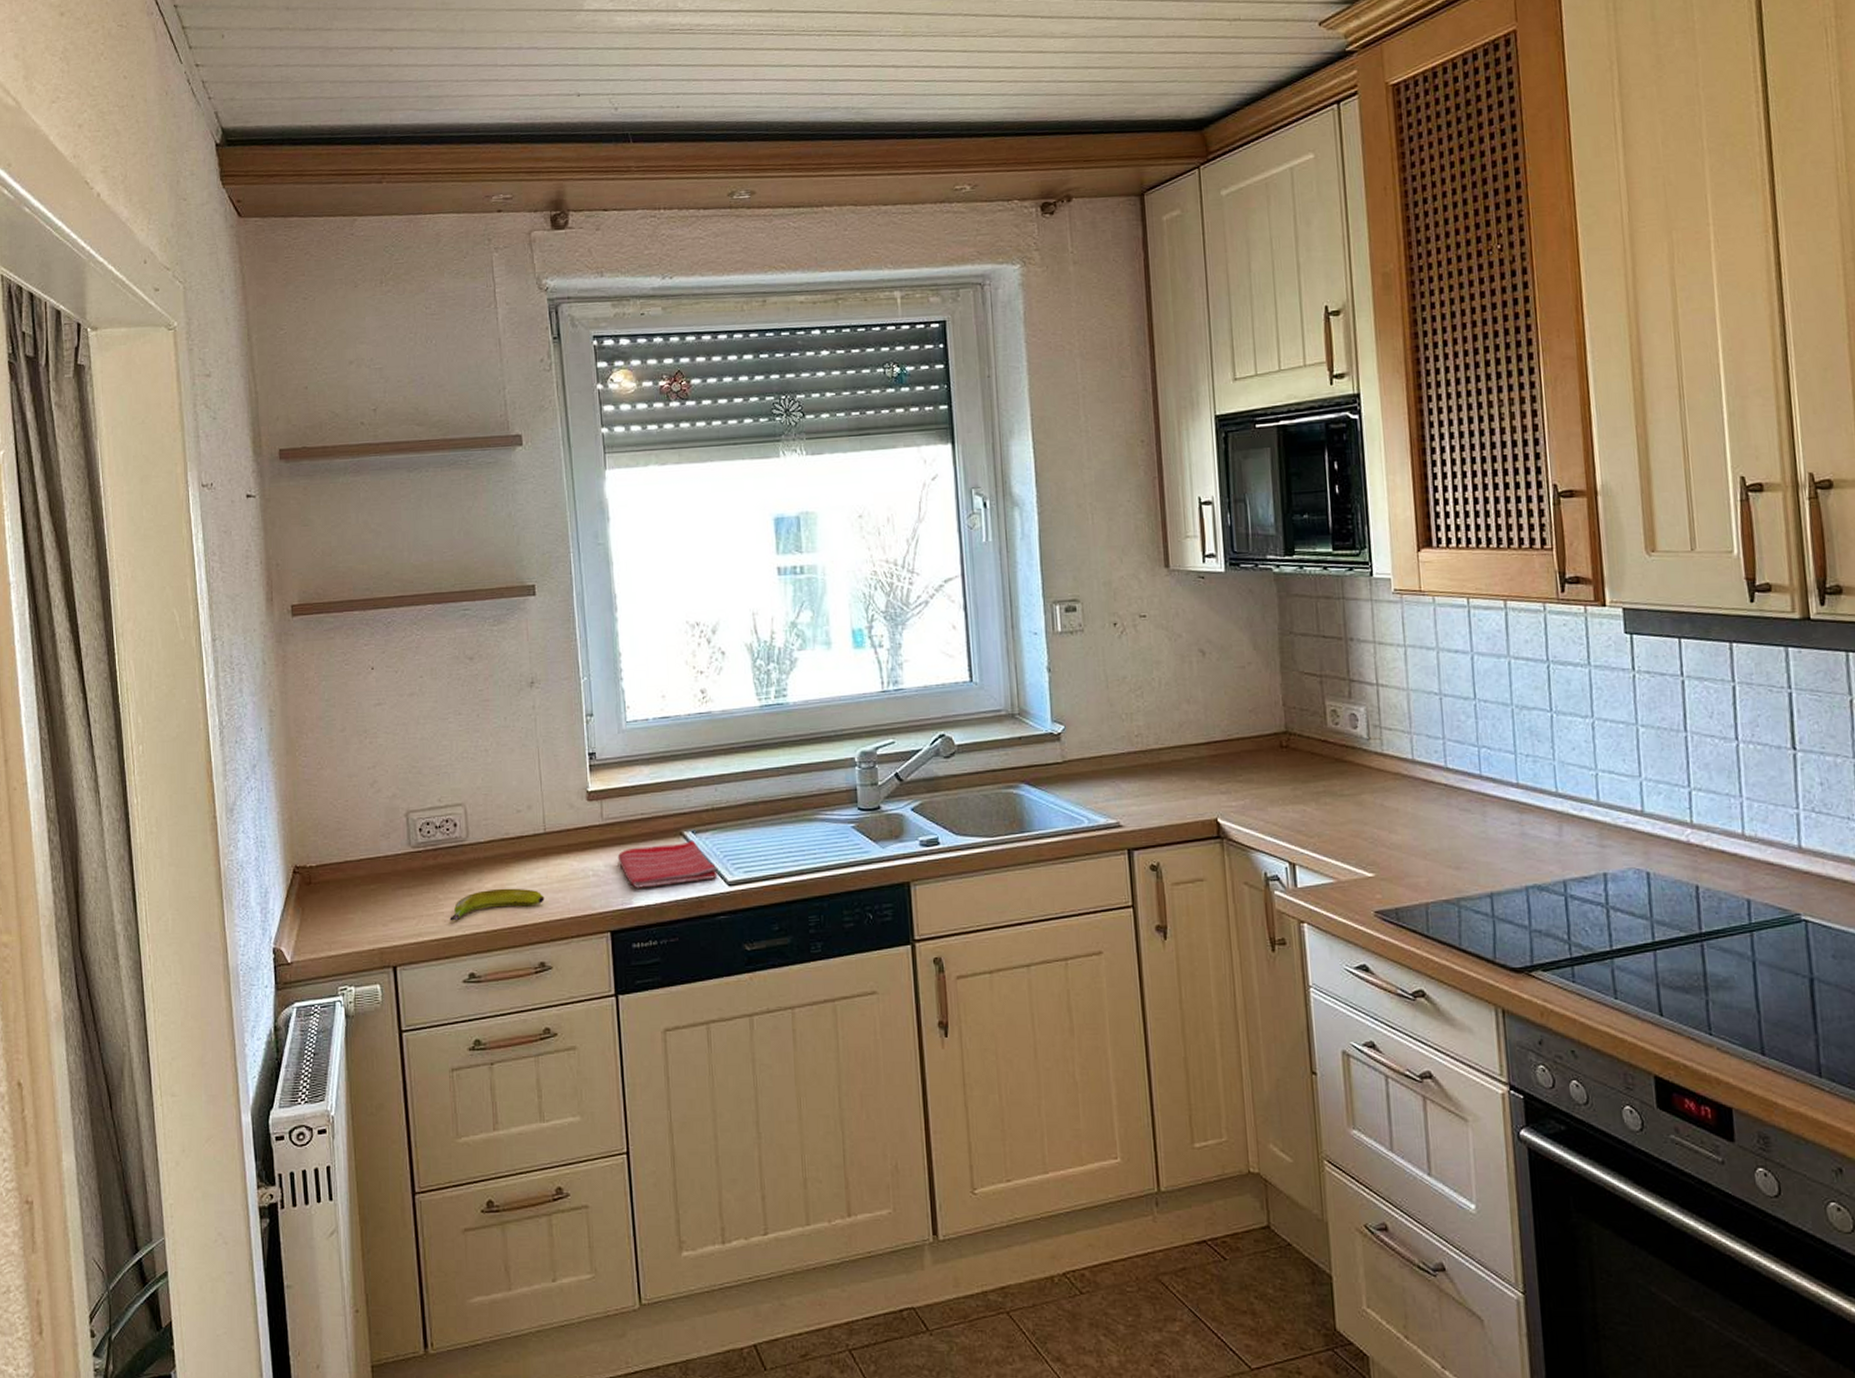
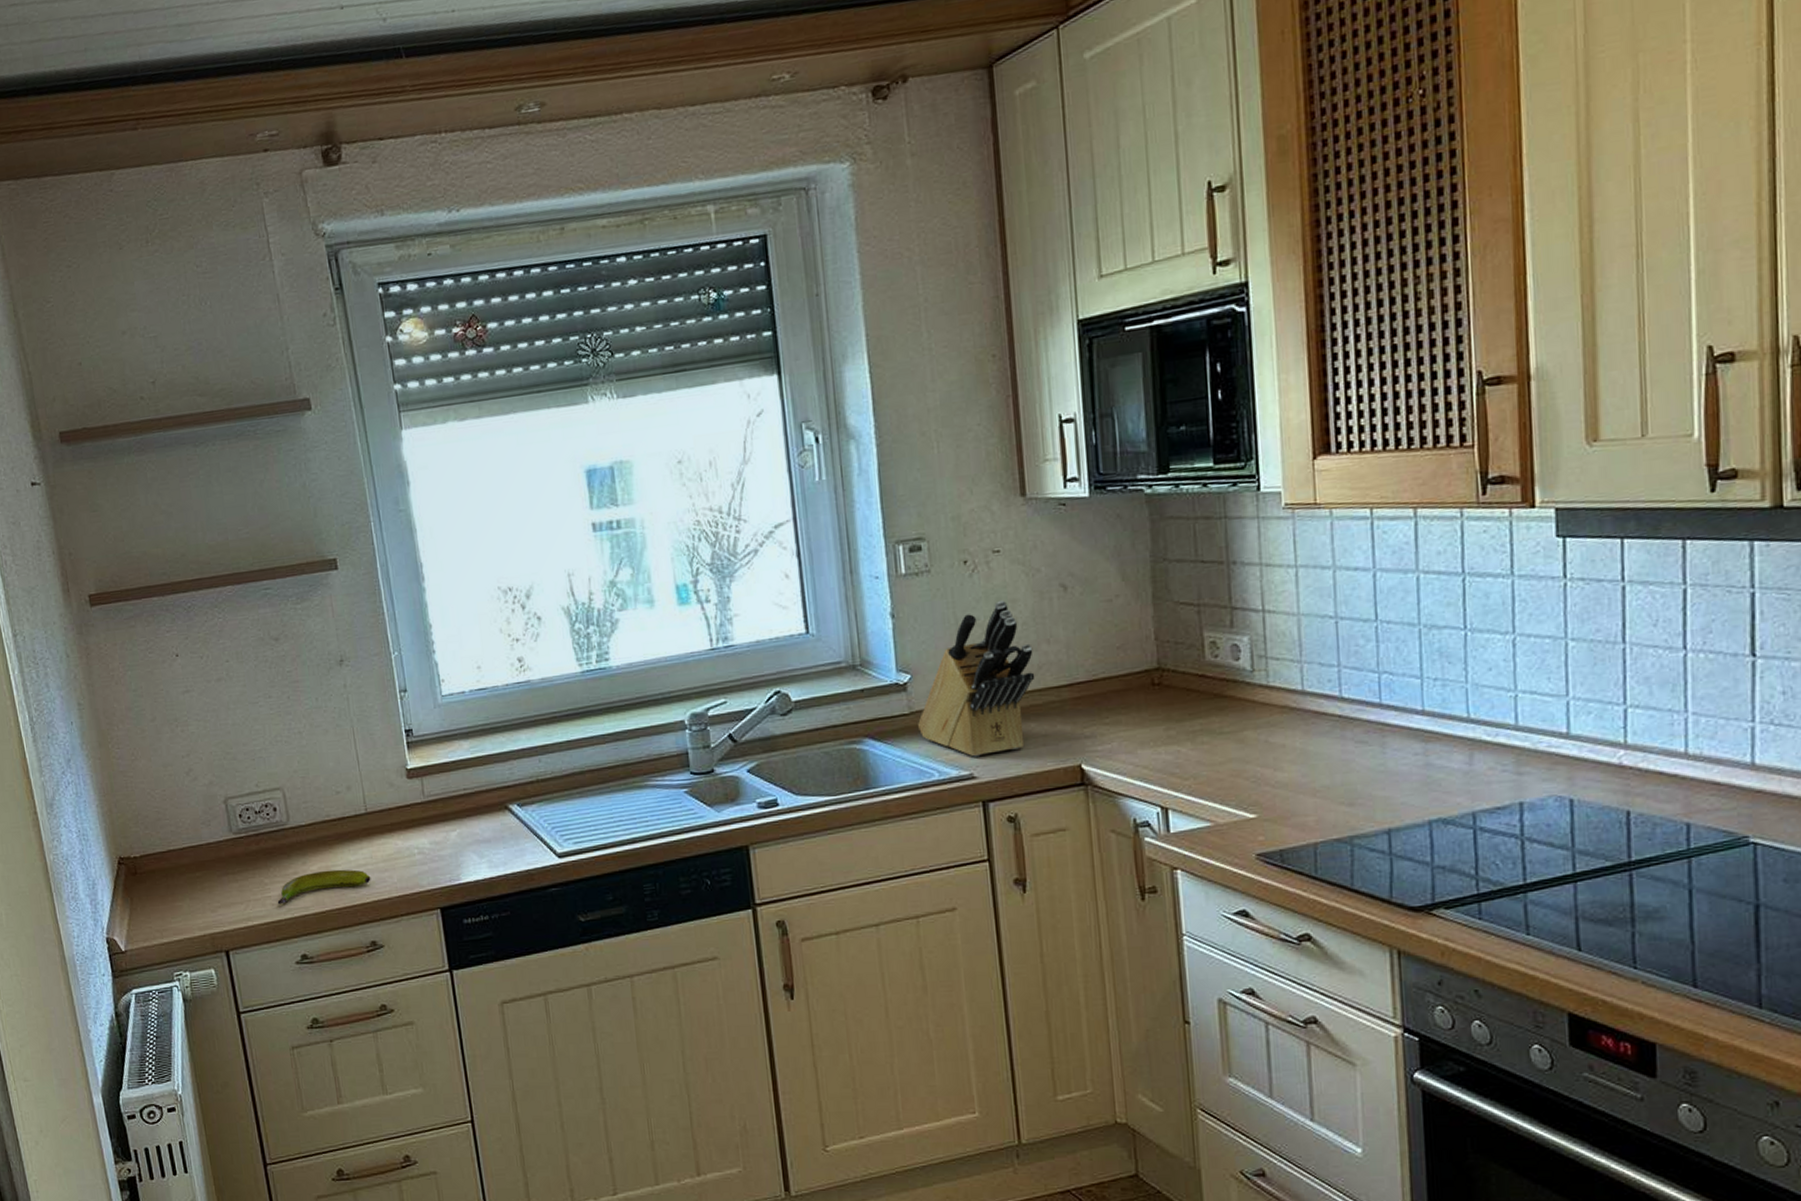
dish towel: present [617,839,718,888] -> none [442,813,547,864]
knife block: none [1070,661,1177,807] -> present [918,600,1035,757]

